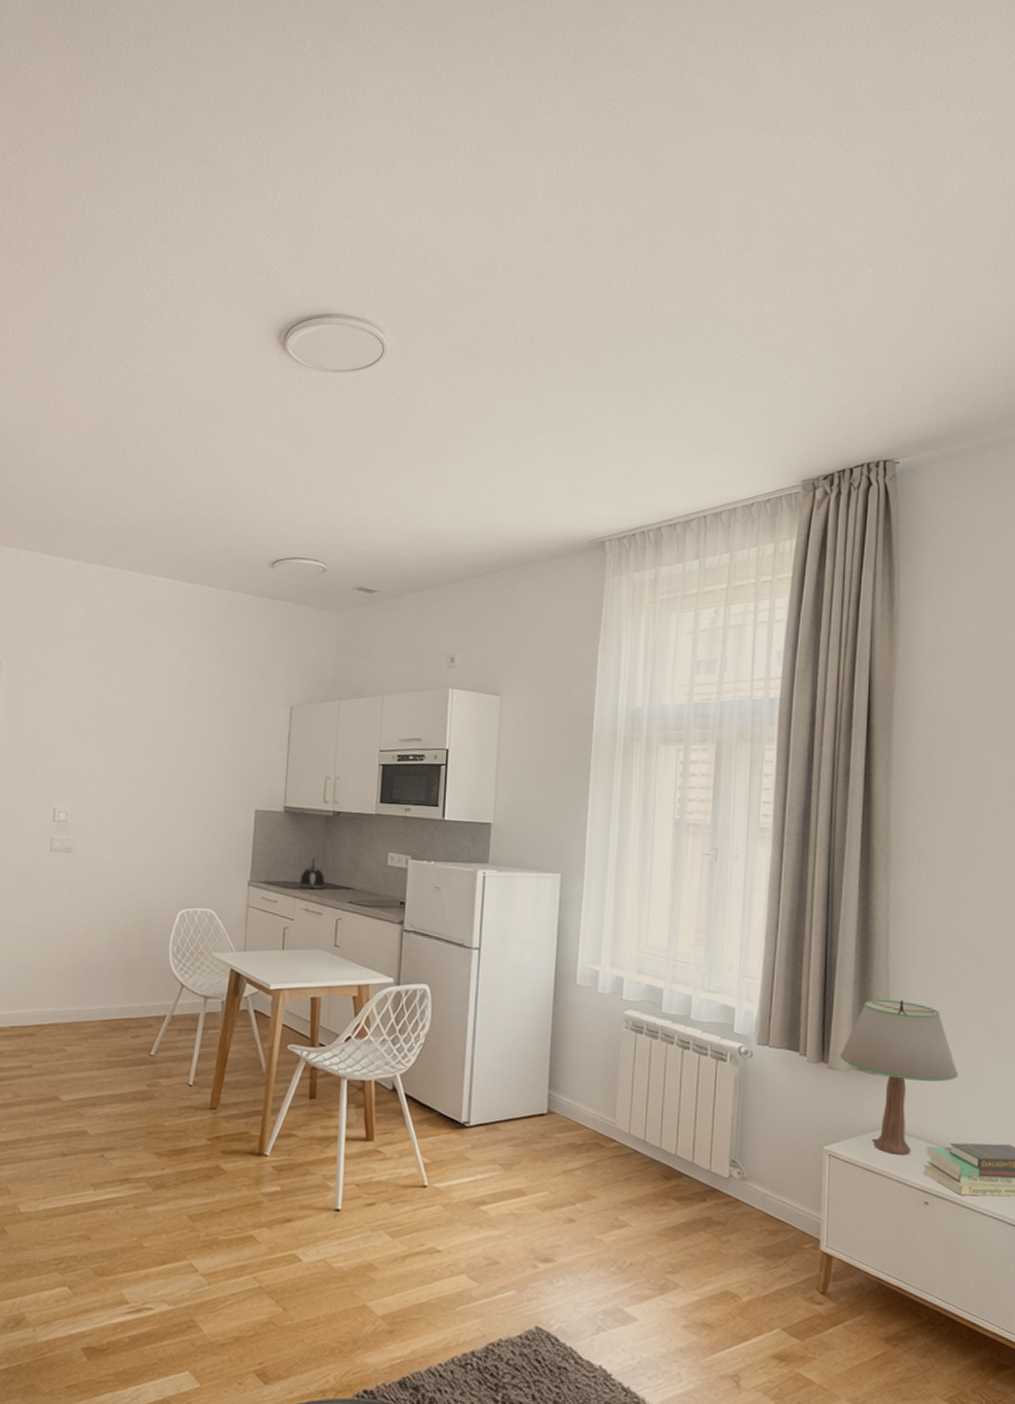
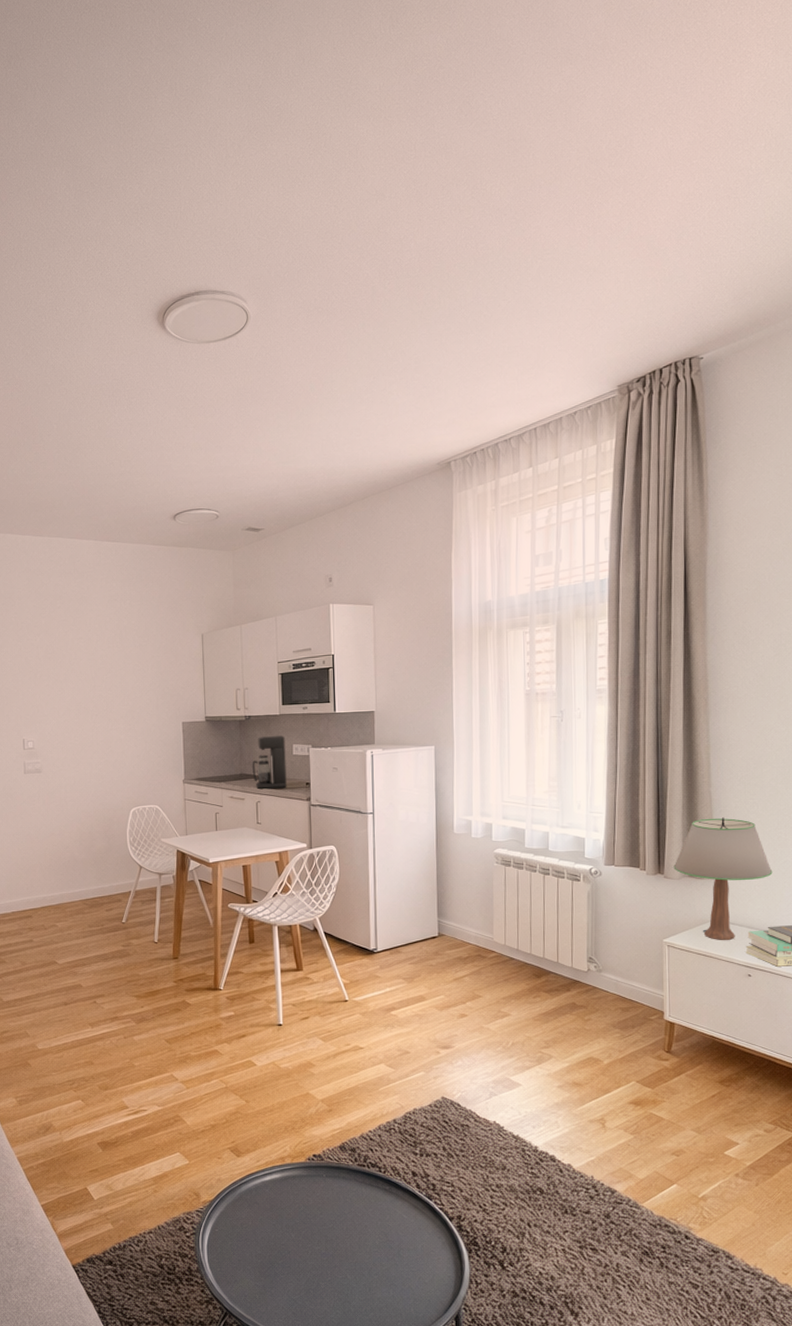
kettle: present [299,857,325,890] -> none [224,755,245,781]
coffee maker: none [335,838,380,906] -> present [252,735,287,790]

